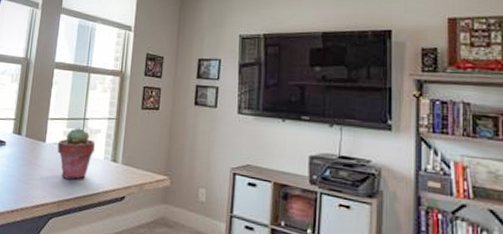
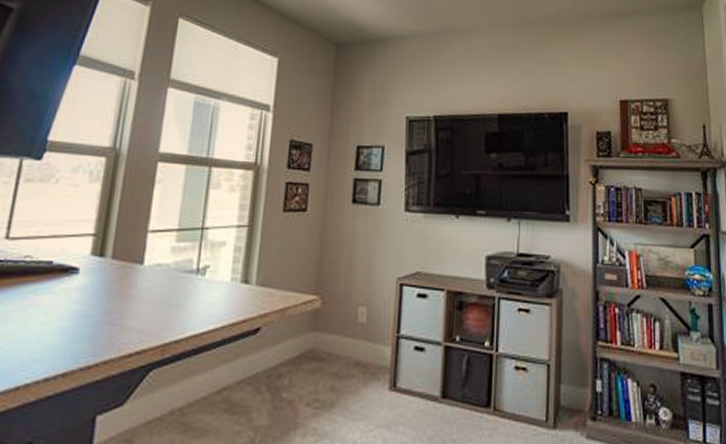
potted succulent: present [57,127,95,179] -> none [161,241,218,312]

